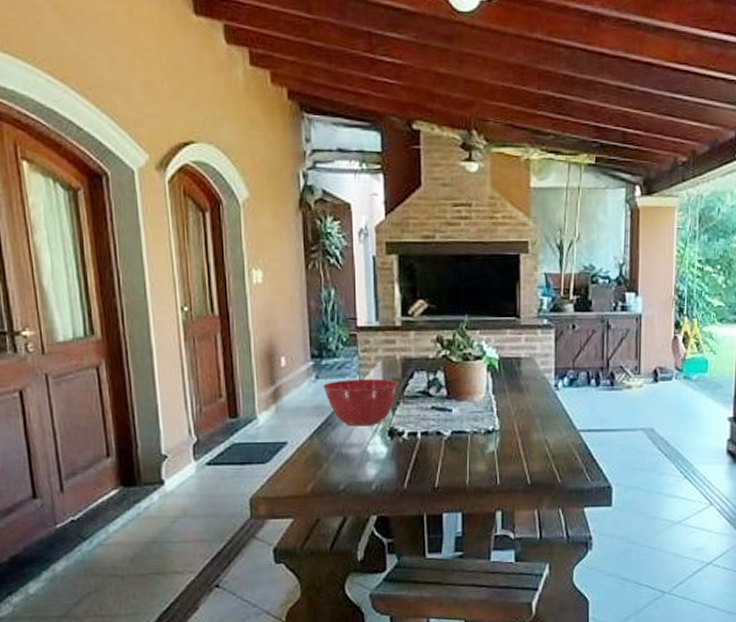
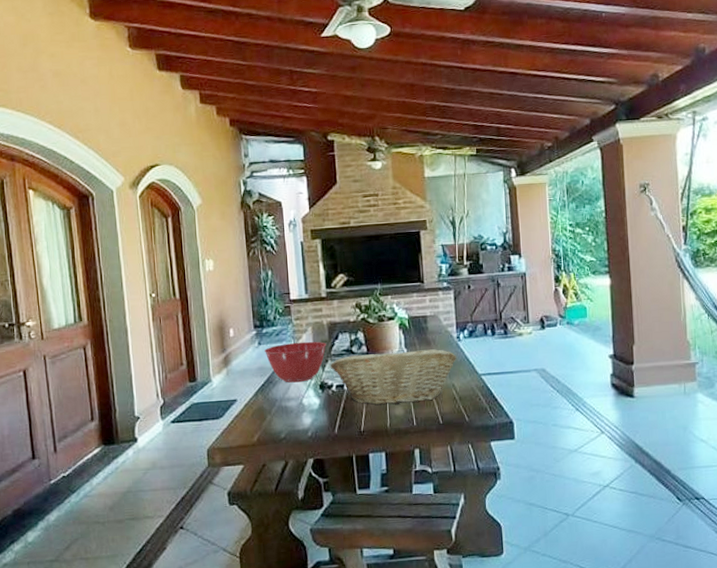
fruit basket: none [402,395,553,459] -> present [330,349,457,405]

